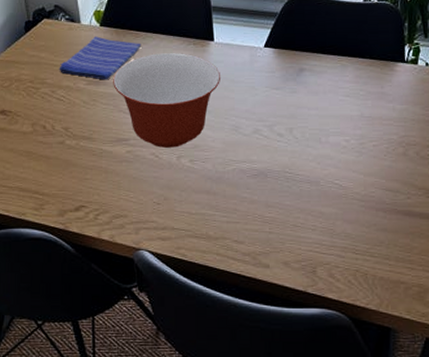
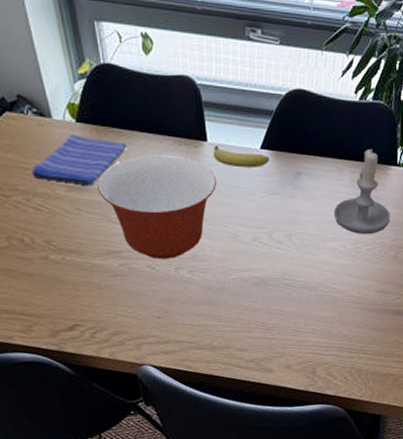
fruit: none [219,45,272,64] -> present [213,146,269,168]
candle: none [337,47,398,131] -> present [333,149,390,235]

